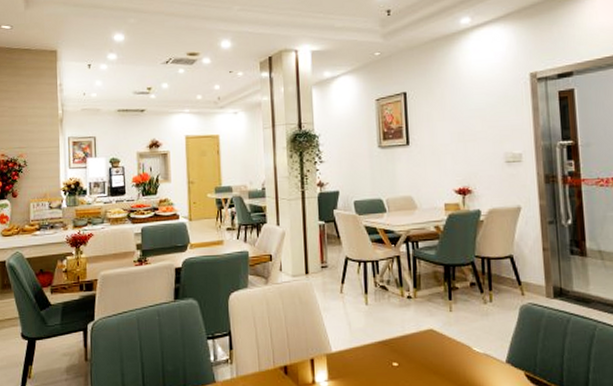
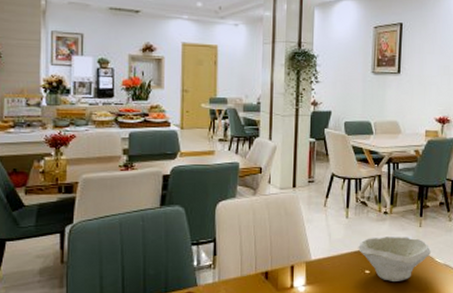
bowl: none [381,323,468,375] -> present [357,237,432,281]

